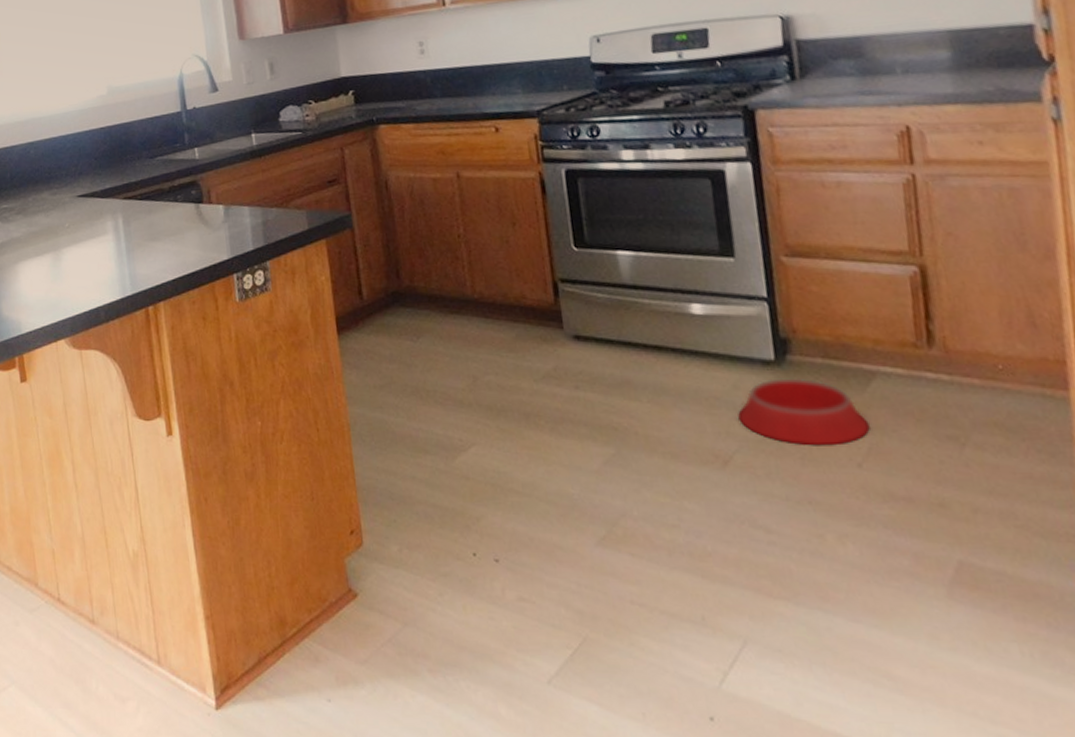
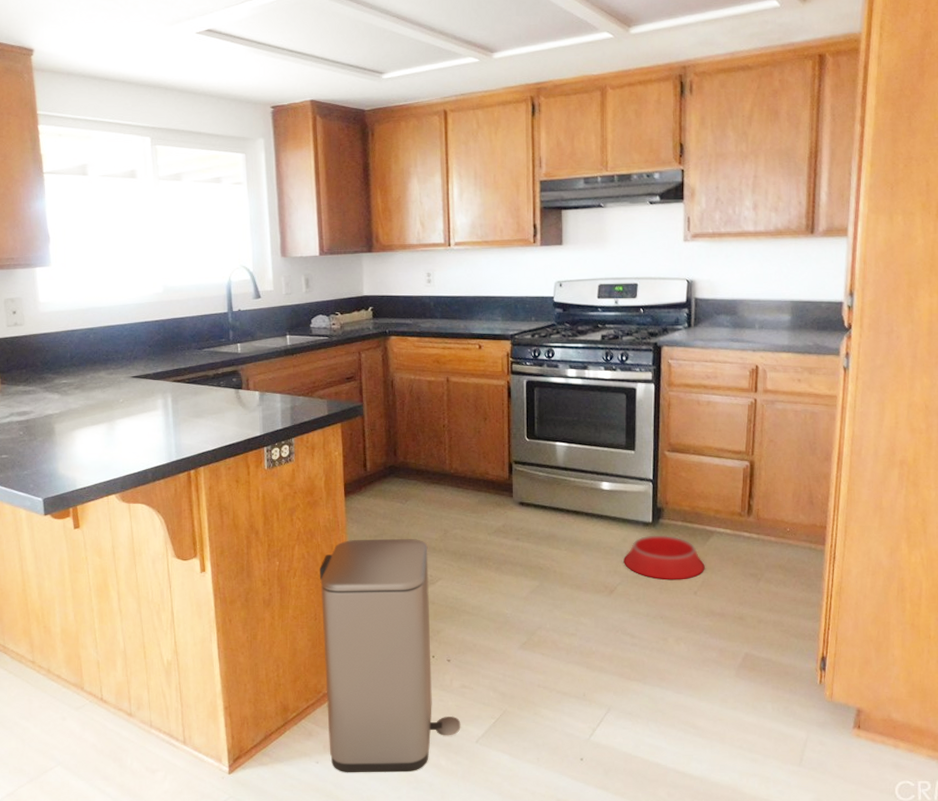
pedal bin: none [312,389,524,722] -> present [319,539,461,773]

